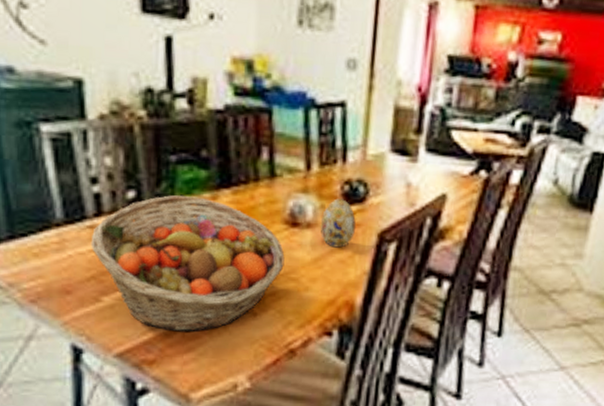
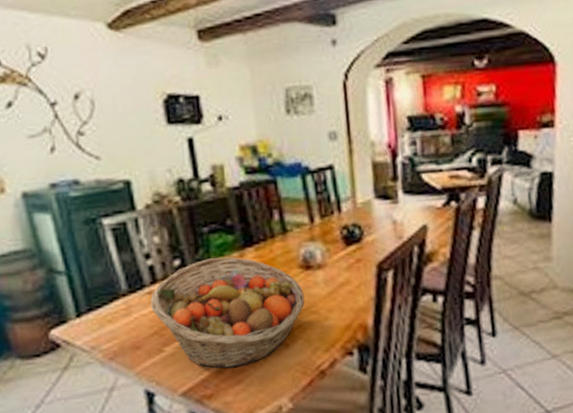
decorative egg: present [320,198,356,248] -> none [328,241,358,282]

